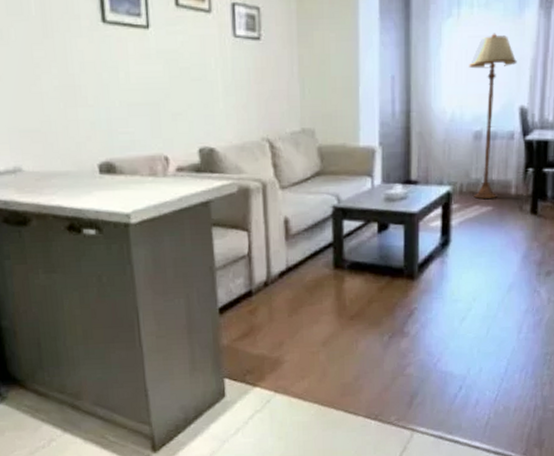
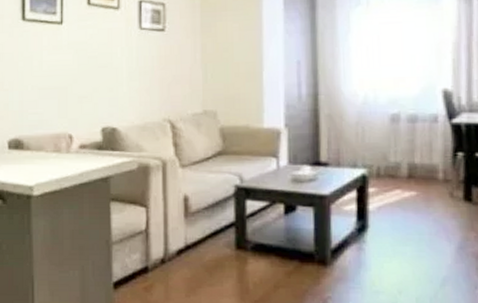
floor lamp: present [469,33,517,199] -> none [381,19,436,183]

